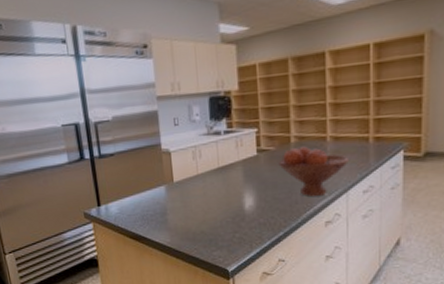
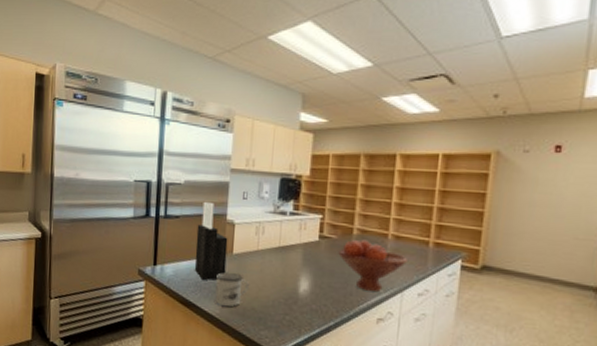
knife block: none [133,134,170,212] -> present [194,201,228,281]
mug: none [161,201,195,234] -> present [215,272,249,307]

